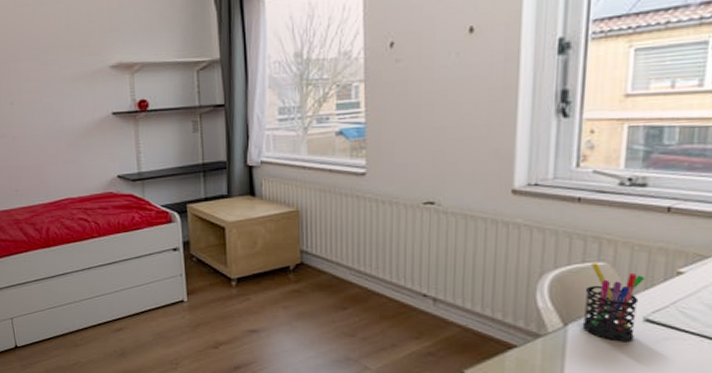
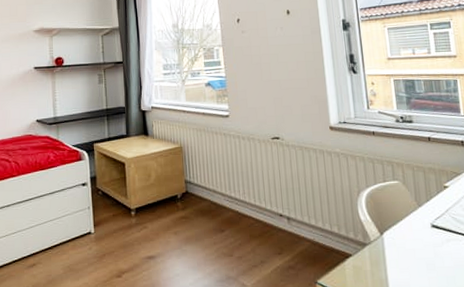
pen holder: present [582,263,645,342] -> none [389,182,428,246]

